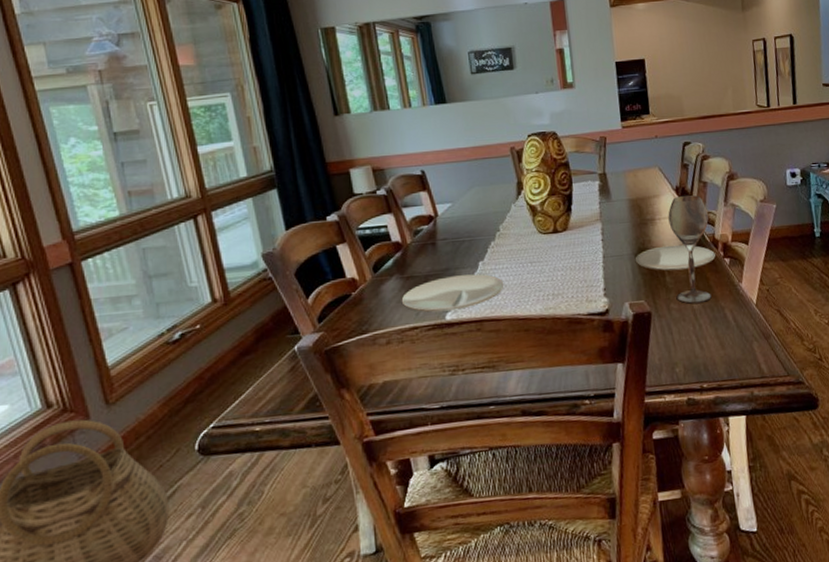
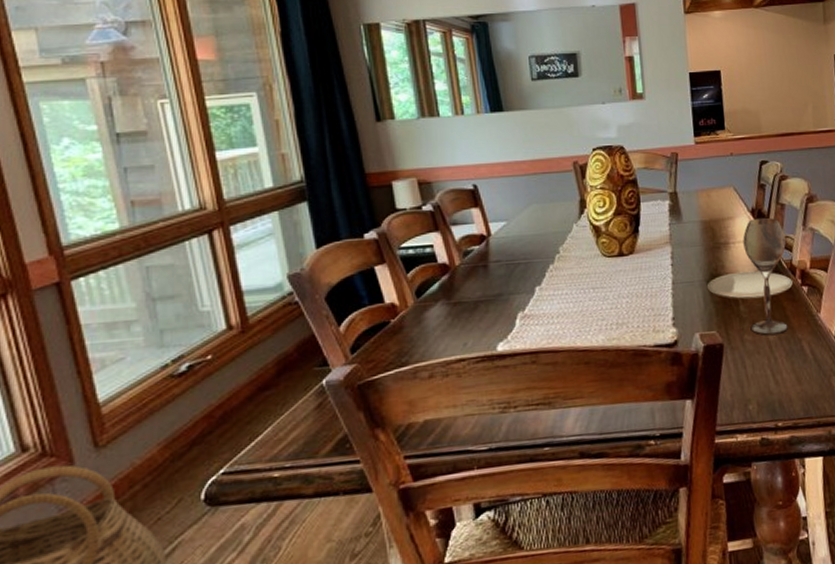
plate: present [401,274,504,313] -> none [447,300,563,343]

